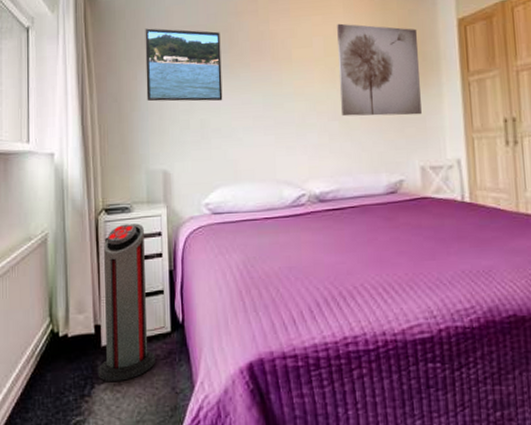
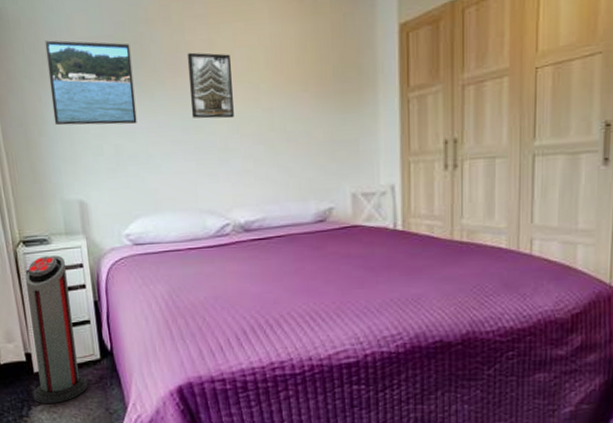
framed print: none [270,40,311,97] -> present [186,52,234,119]
wall art: present [337,23,422,117] -> none [261,31,355,140]

